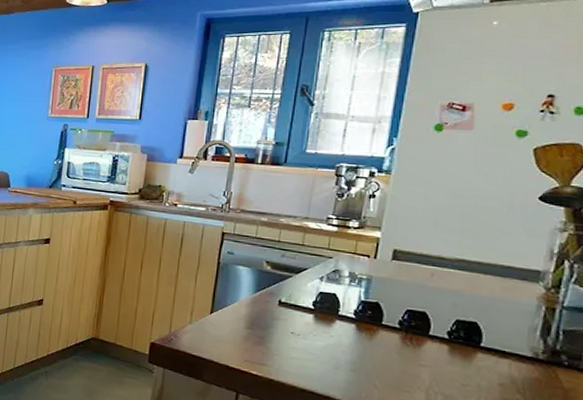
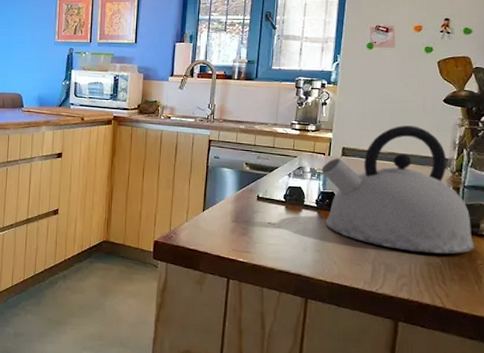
kettle: none [364,226,574,391] -> present [321,125,475,254]

